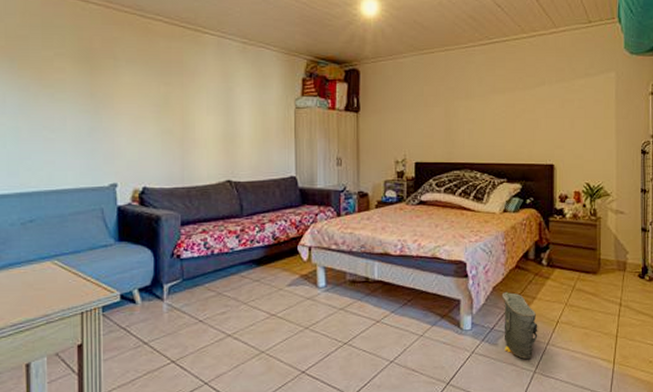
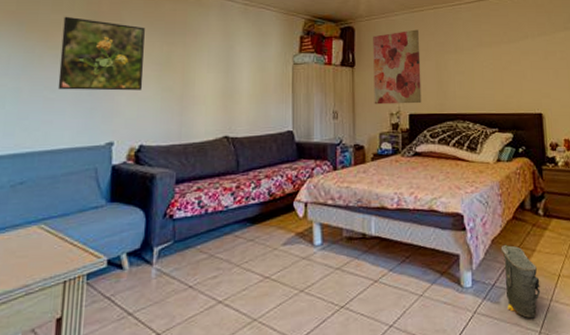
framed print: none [55,52,142,132] -> present [57,16,145,91]
wall art: none [379,73,429,152] -> present [373,29,422,105]

